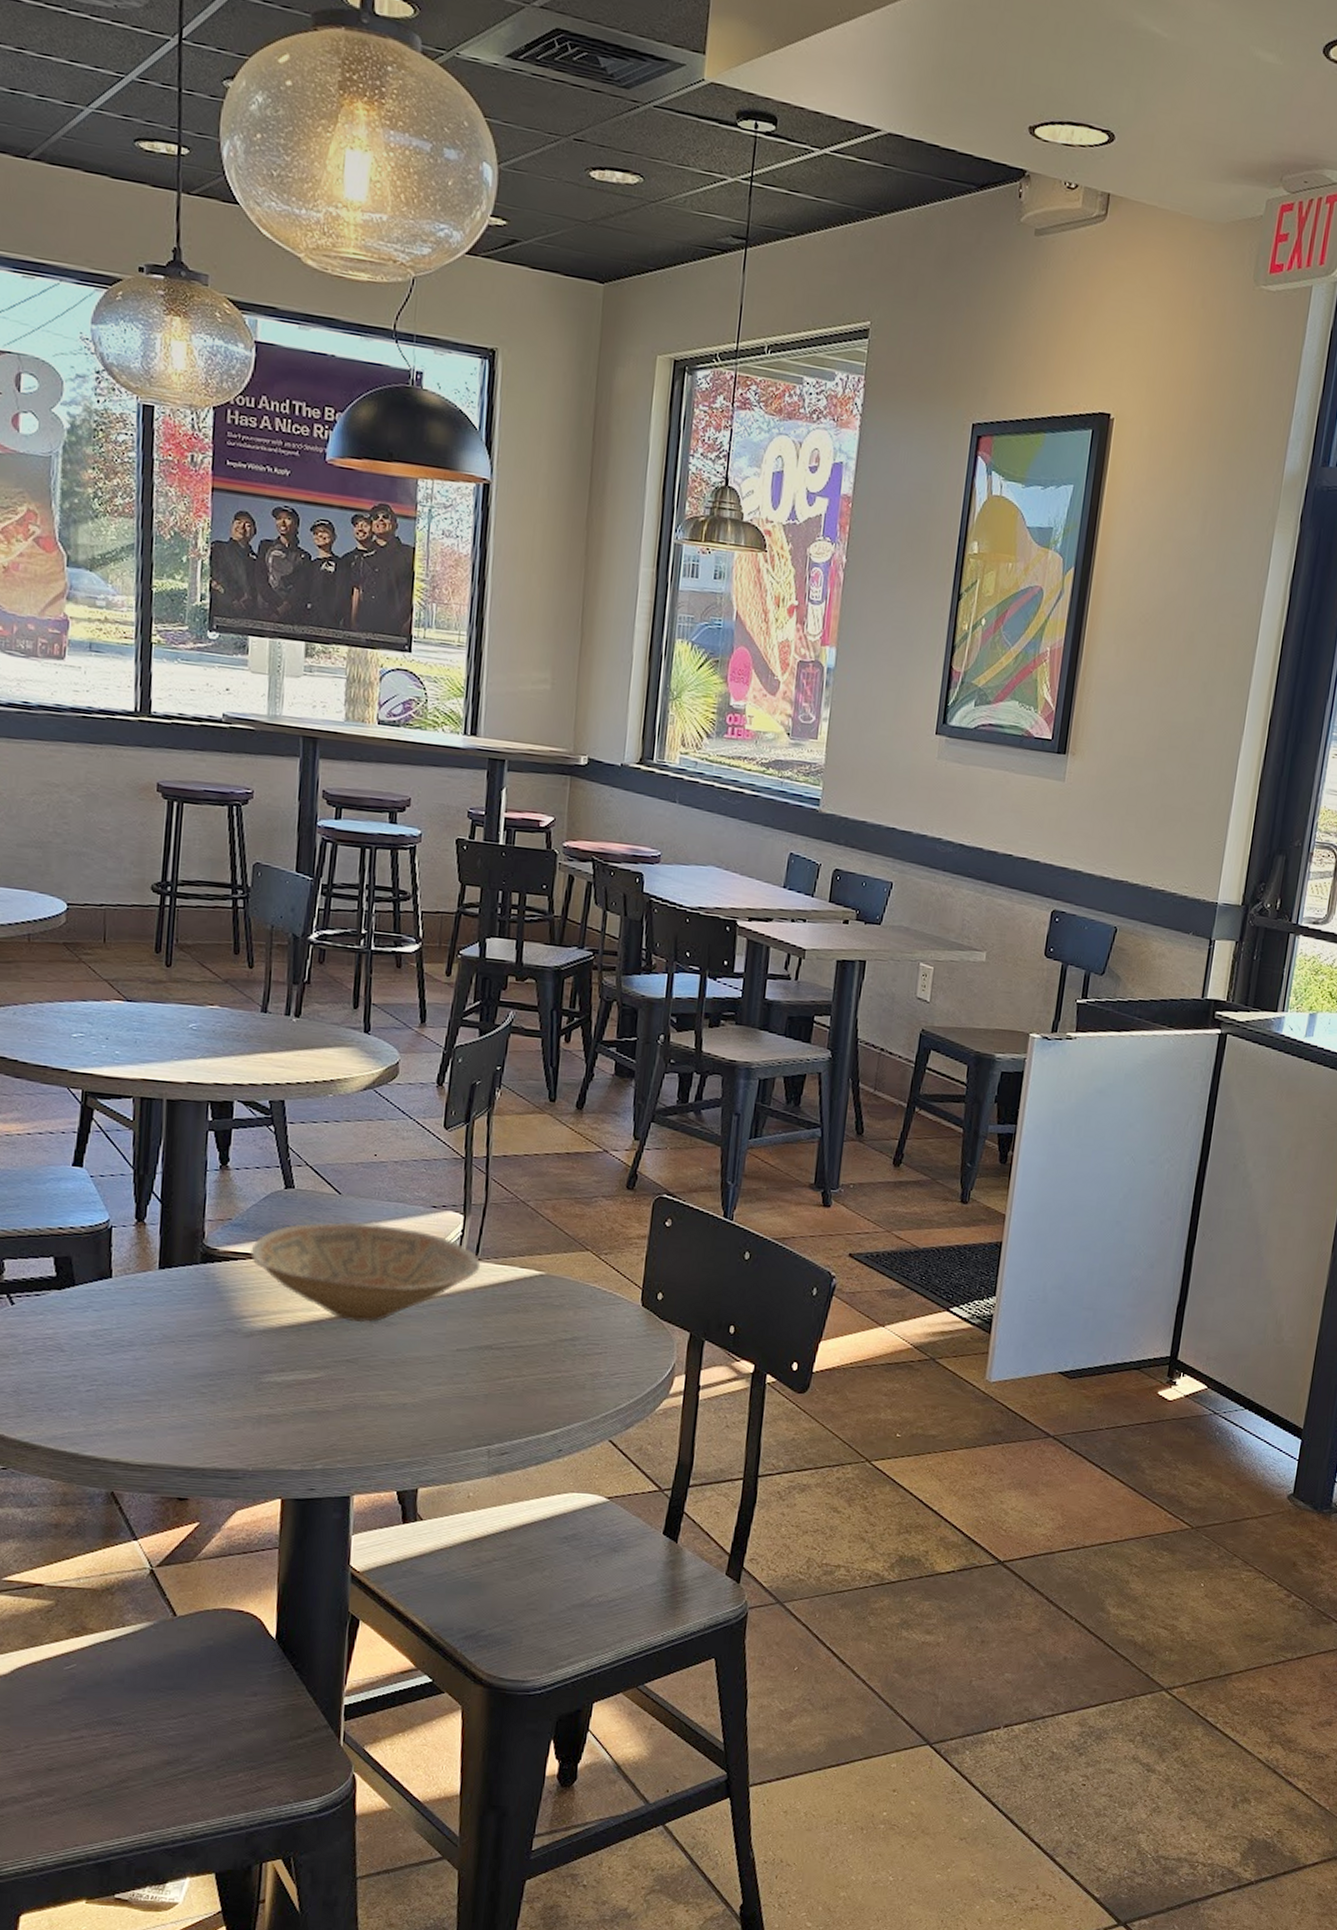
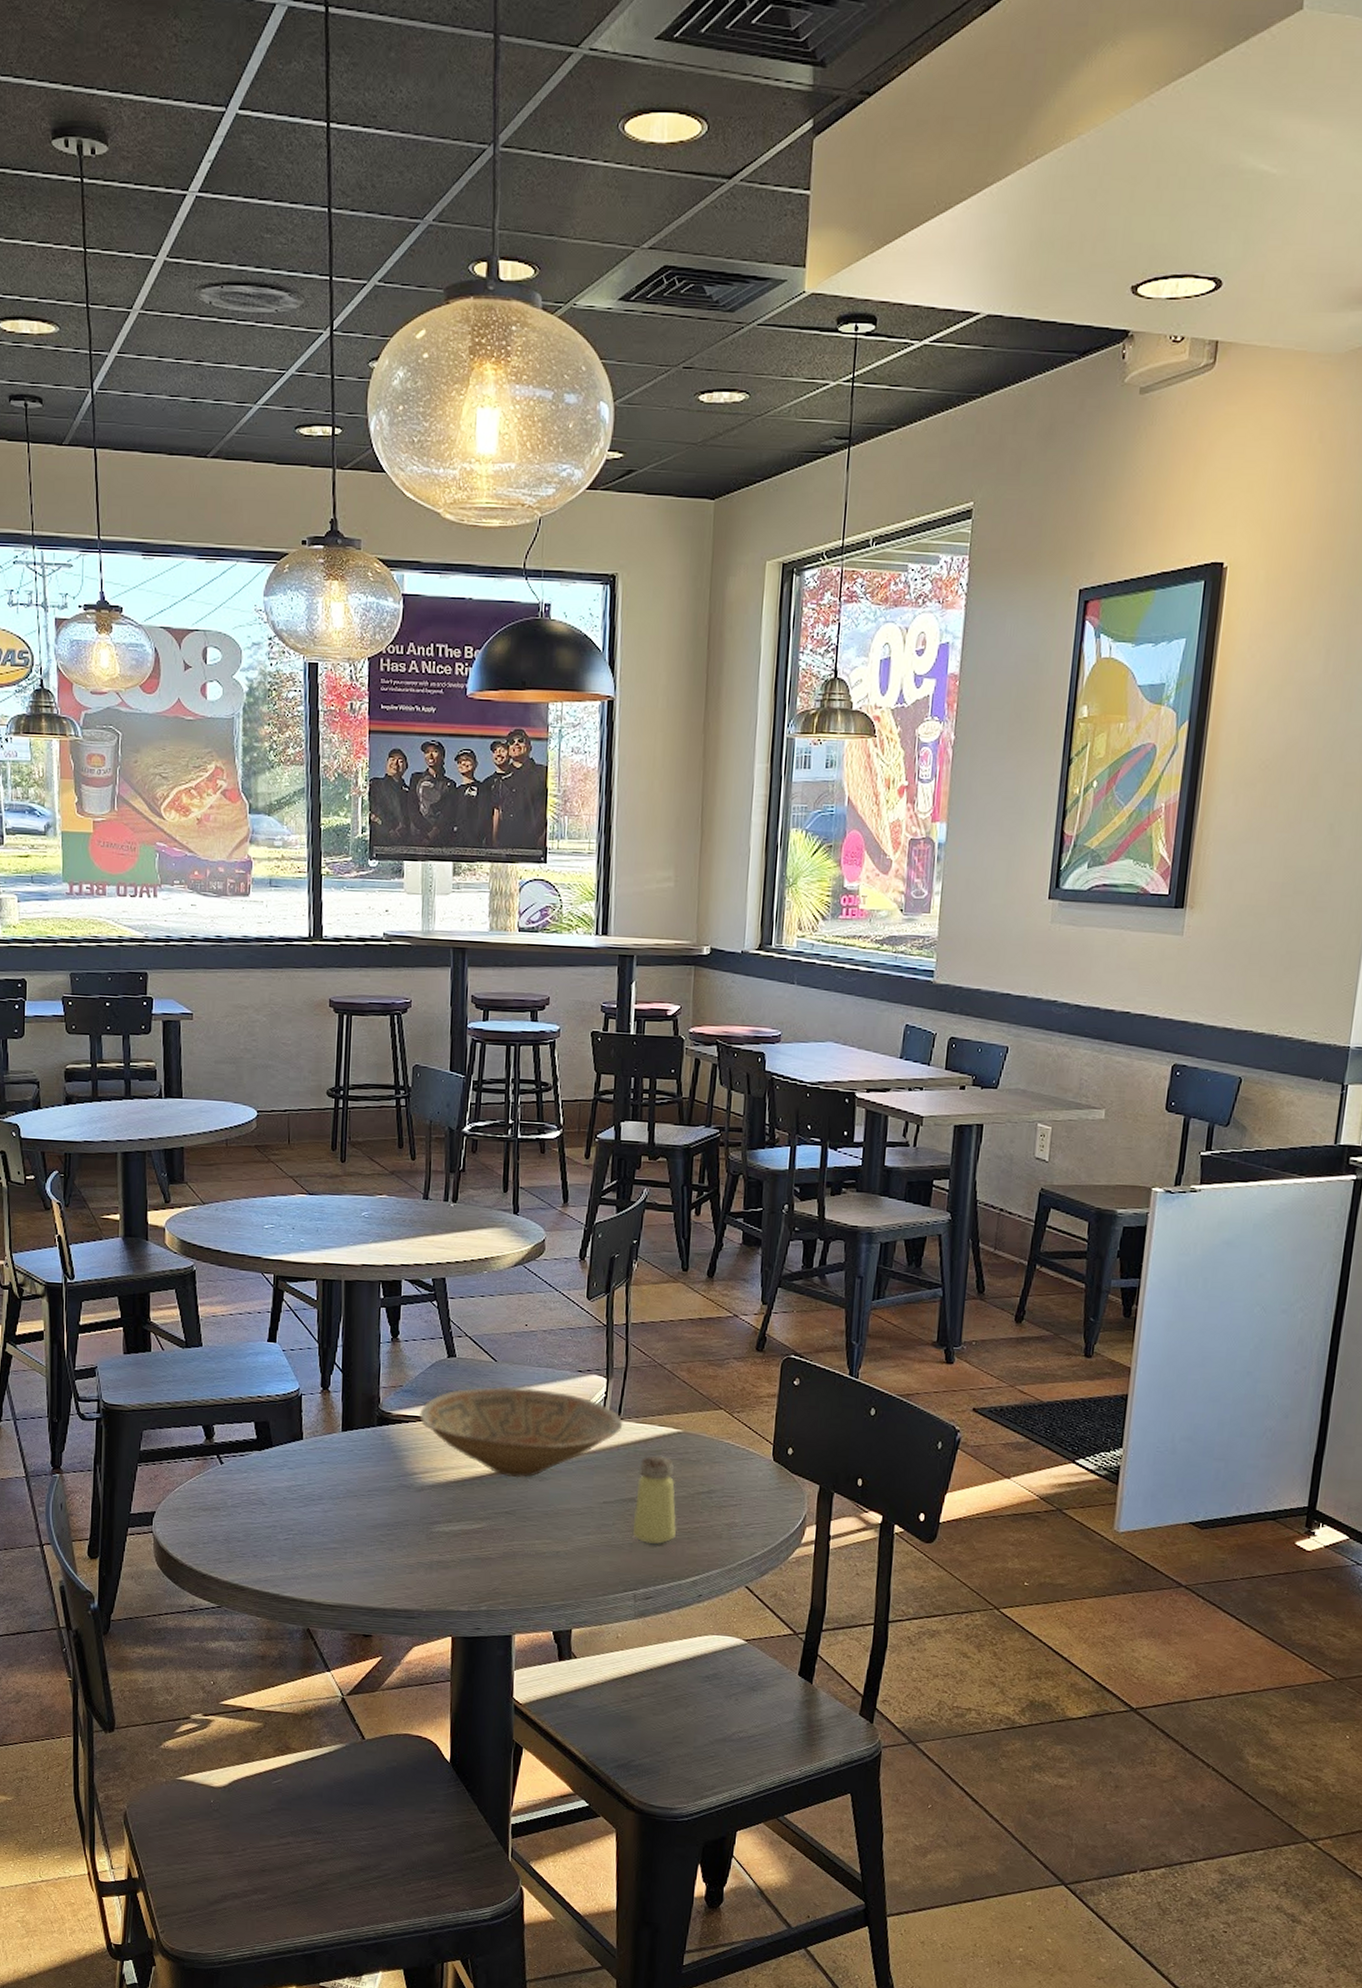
saltshaker: none [487,1298,537,1395] -> present [632,1454,677,1544]

